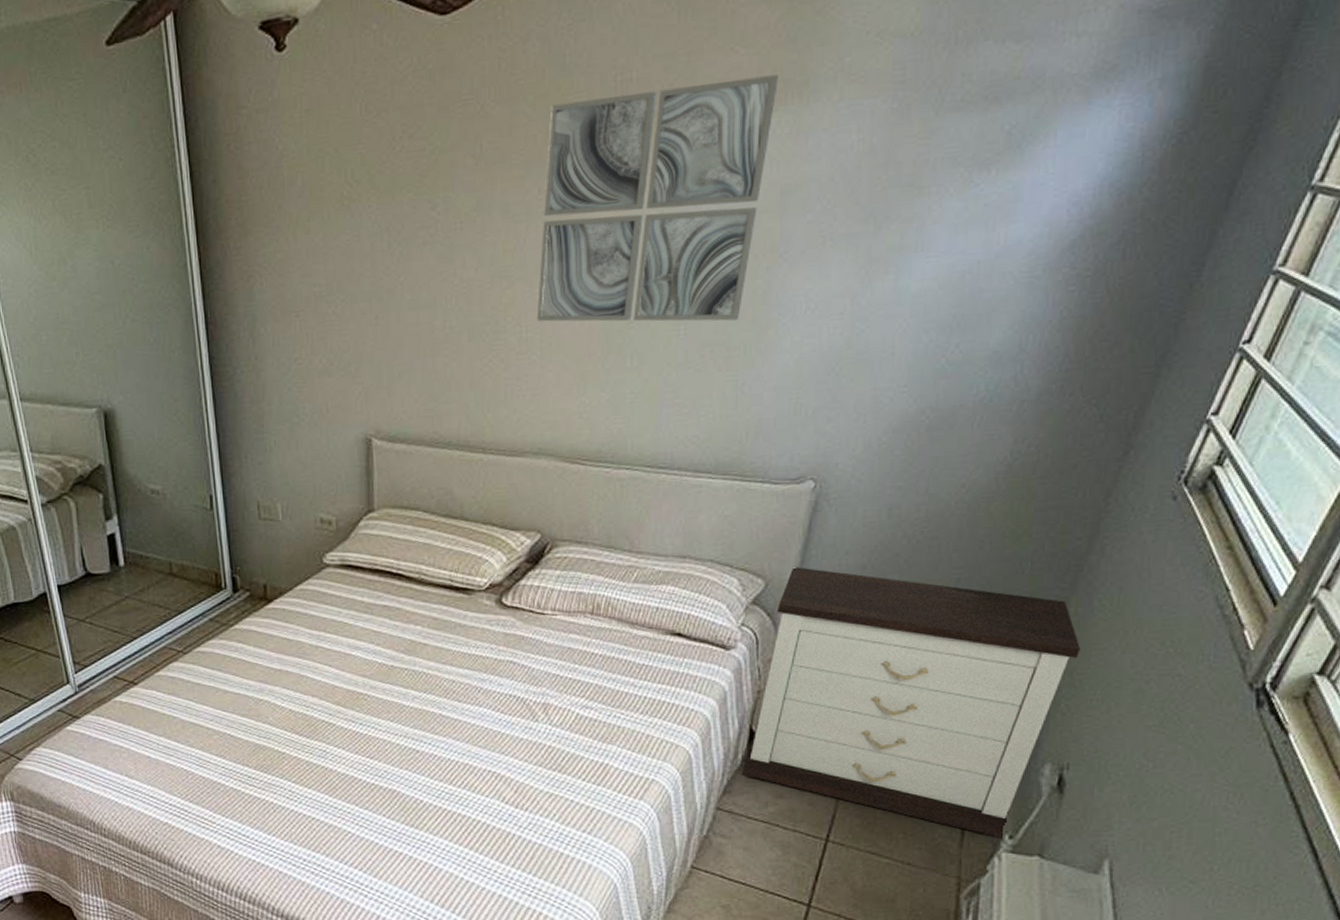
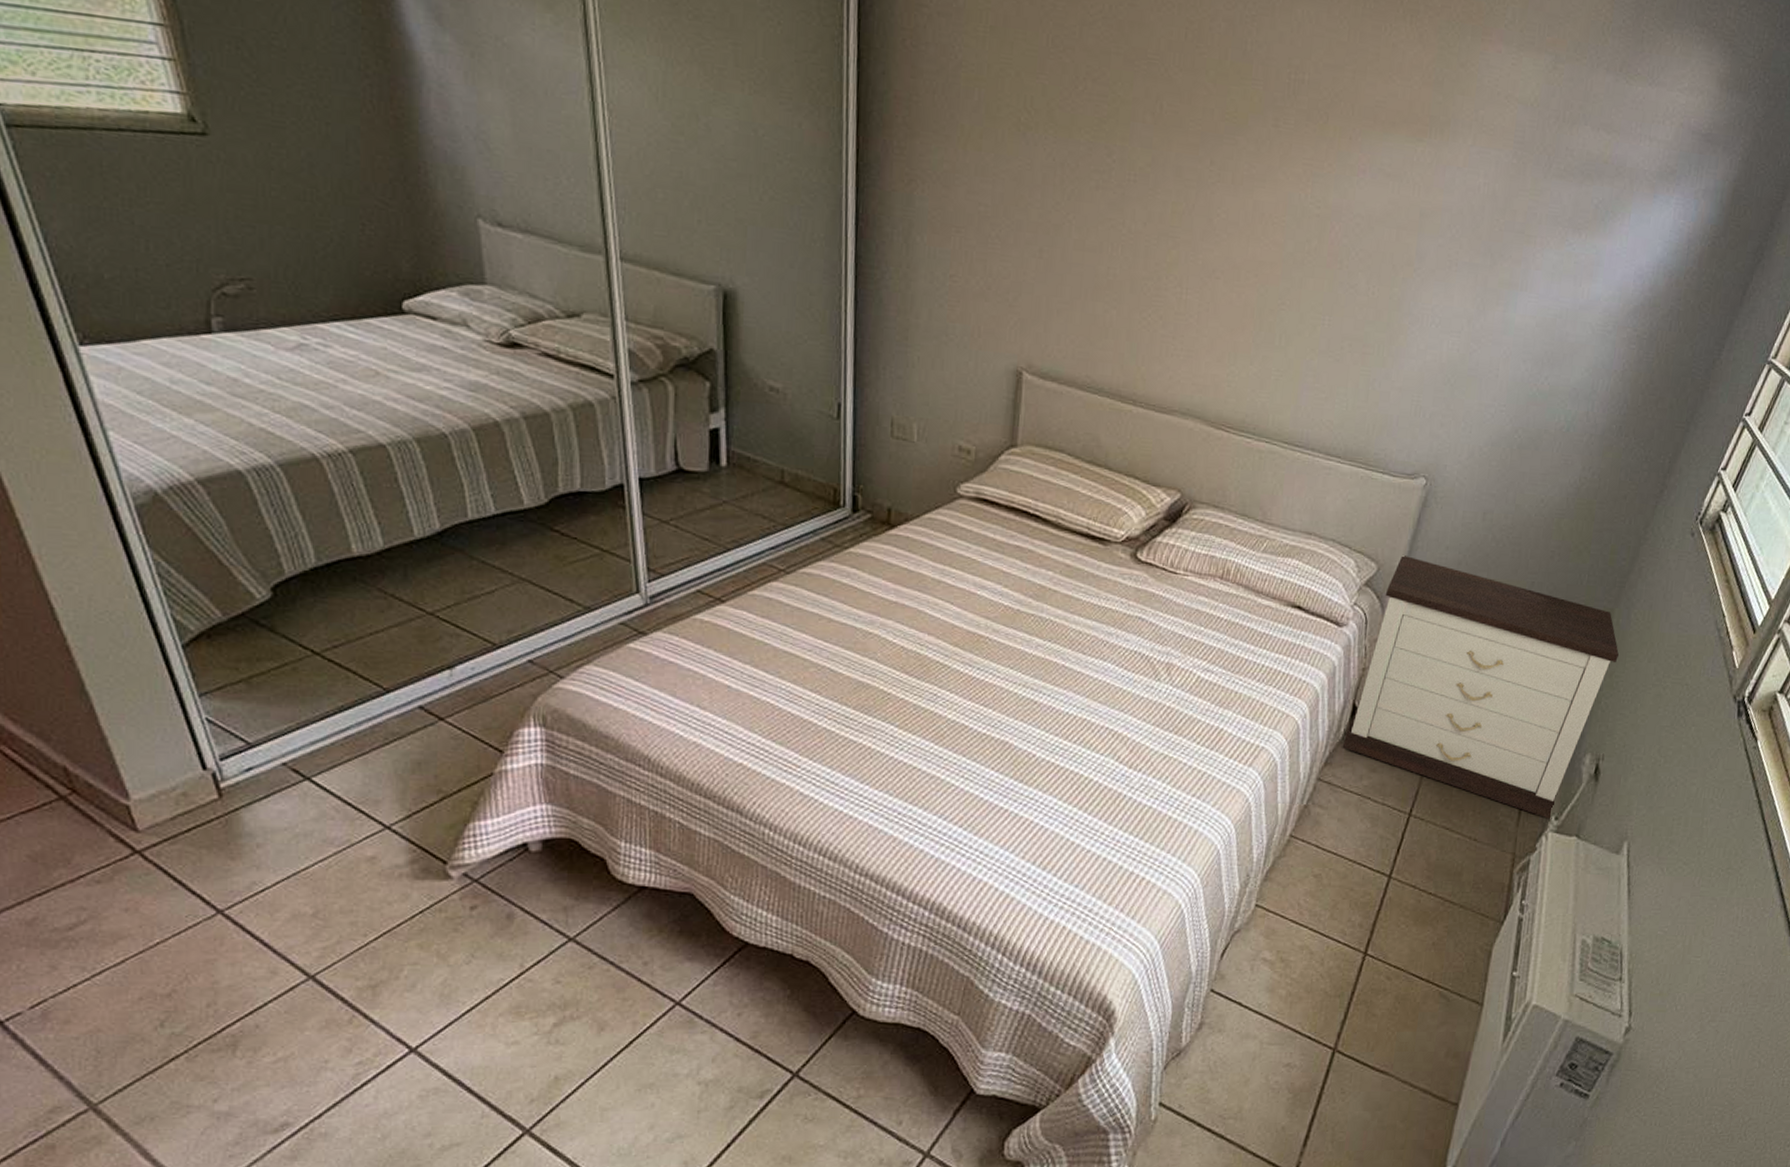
wall art: present [536,74,778,322] -> none [1197,84,1426,321]

